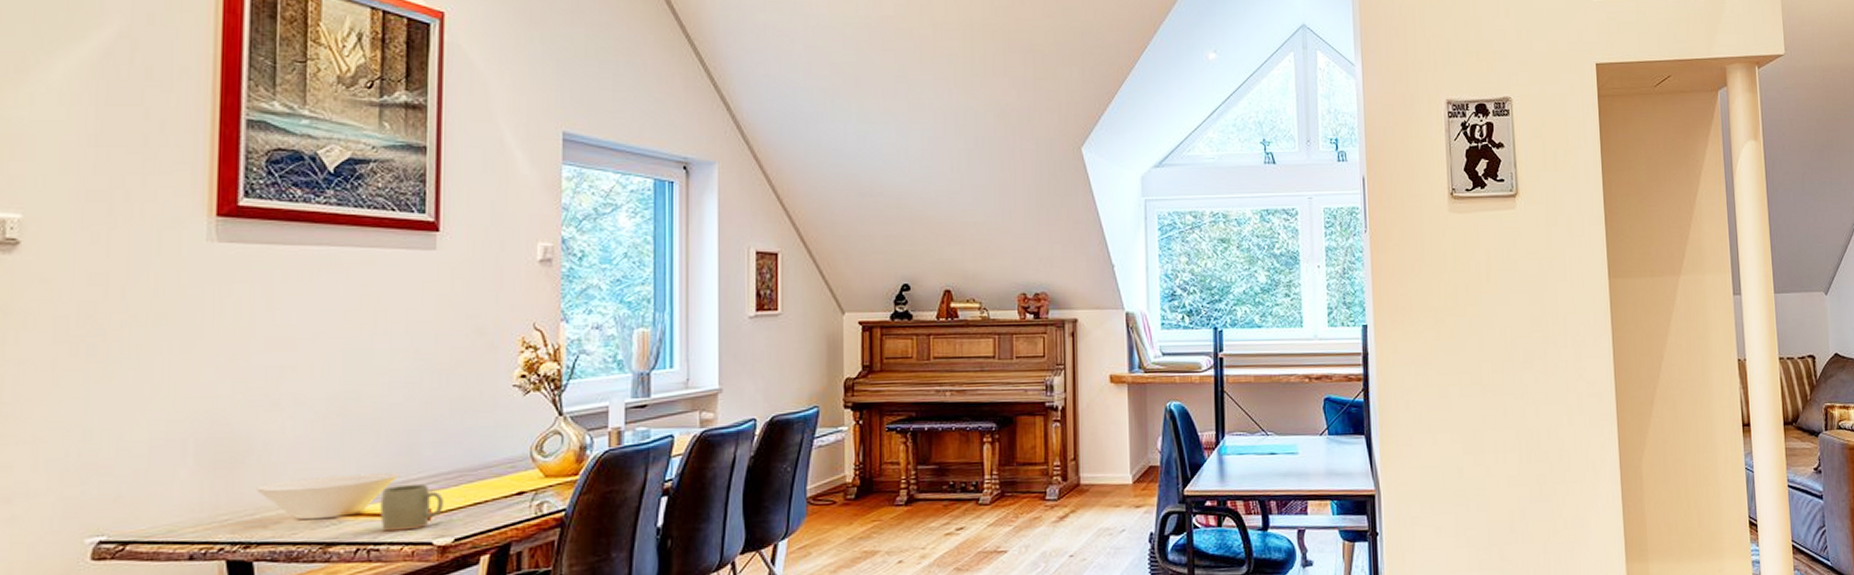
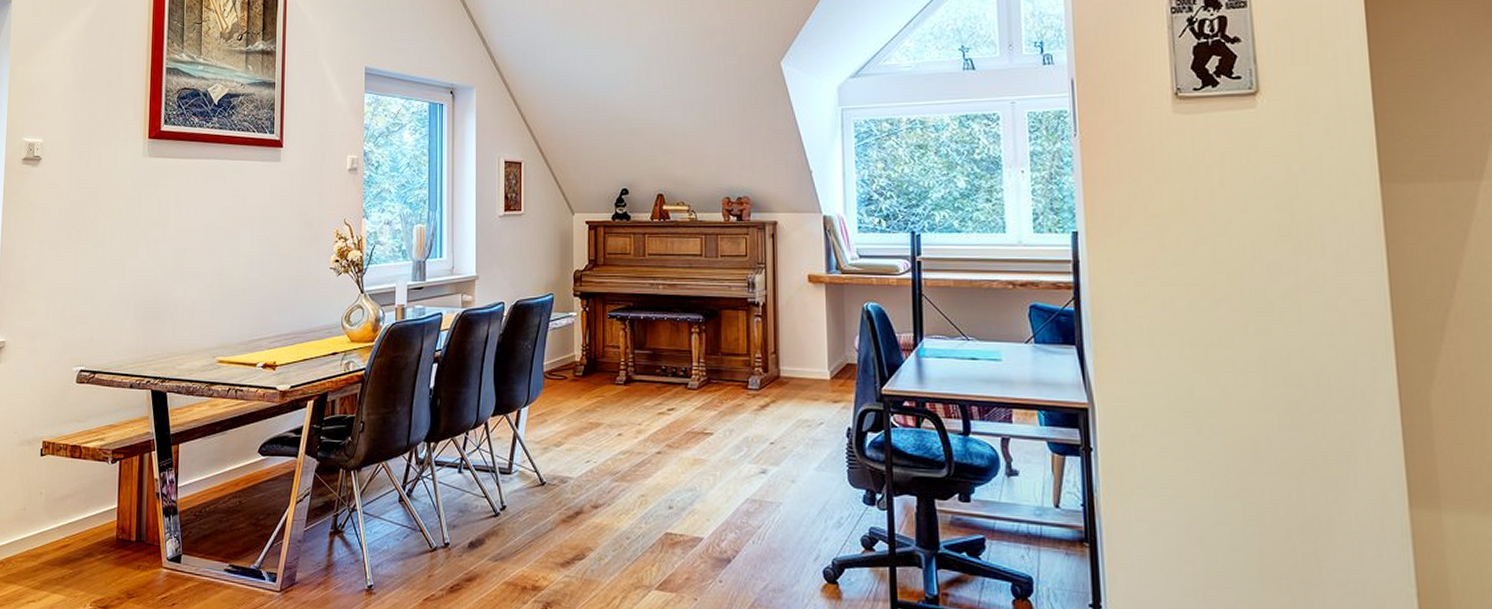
bowl: present [257,472,400,520] -> none [169,332,256,364]
mug: present [380,483,444,532] -> none [243,341,284,377]

